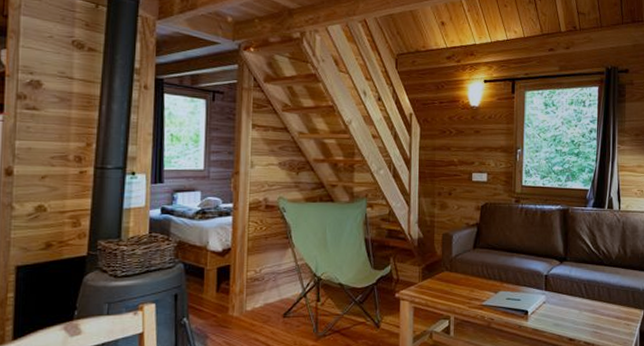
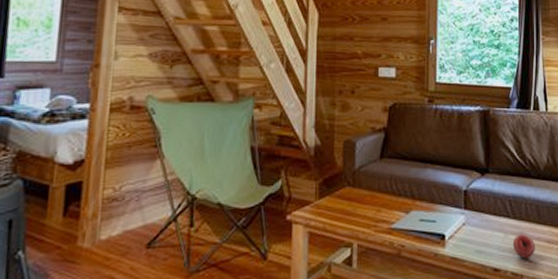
fruit: none [586,311,606,331] -> present [512,233,536,258]

